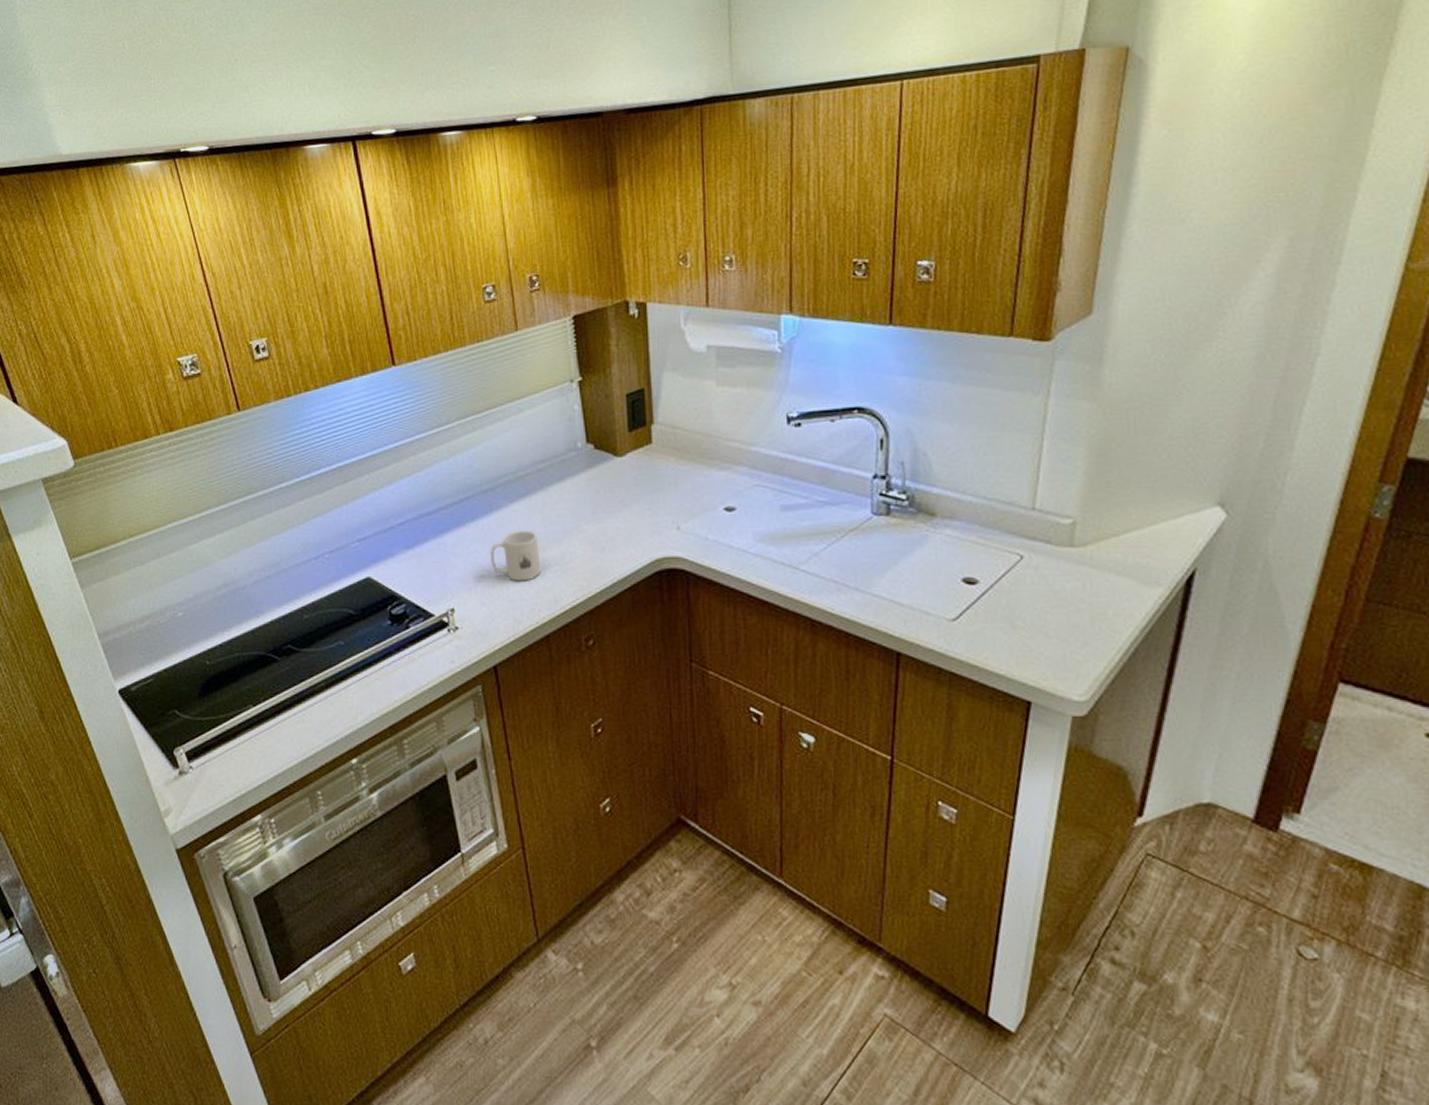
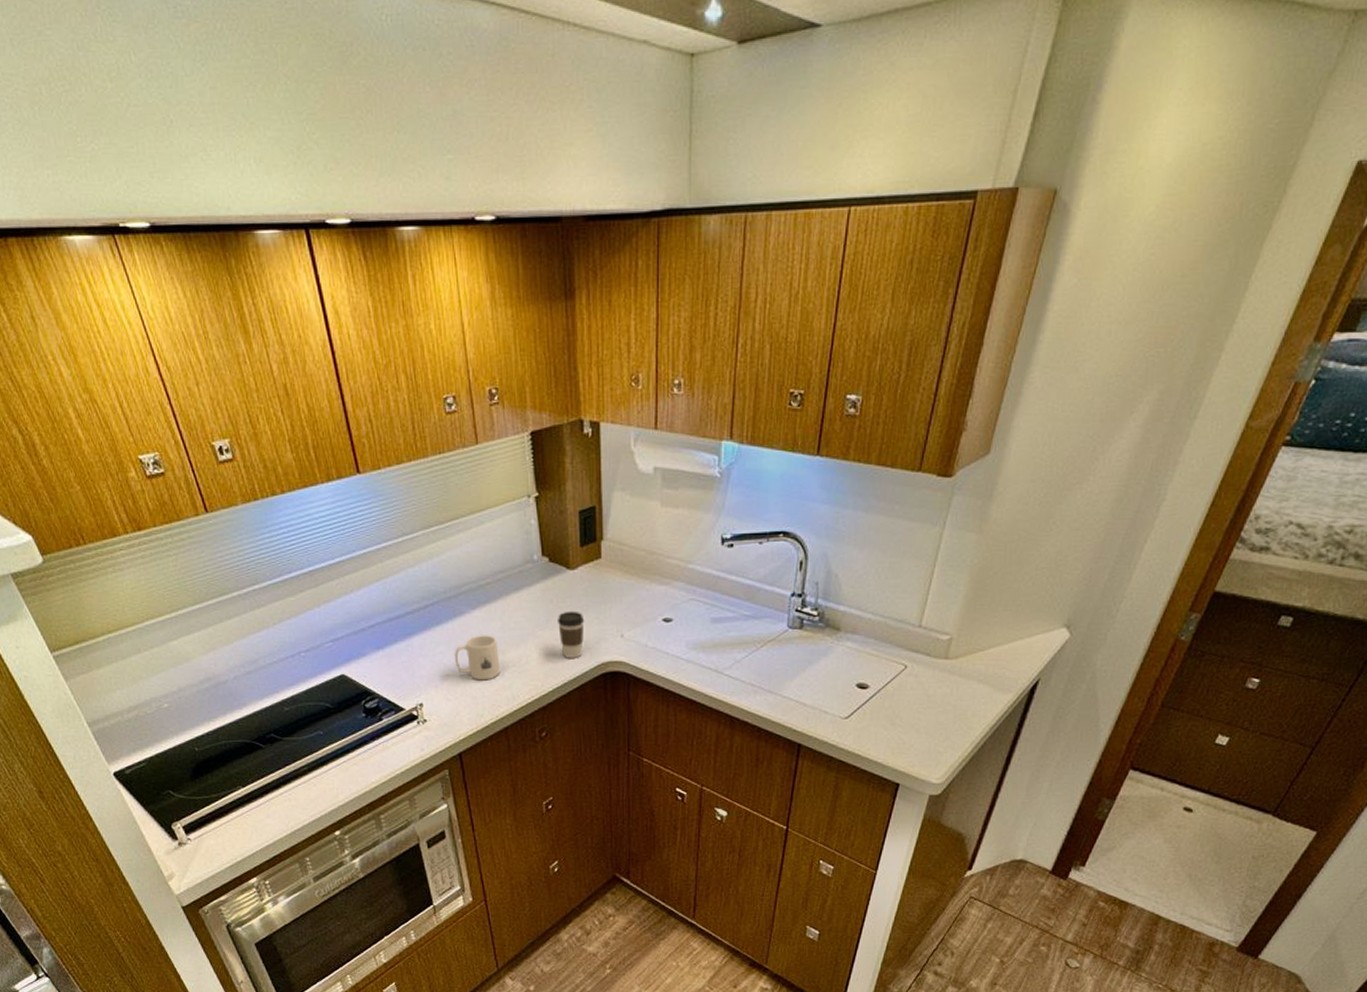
coffee cup: none [605,501,635,555] -> present [558,611,585,658]

